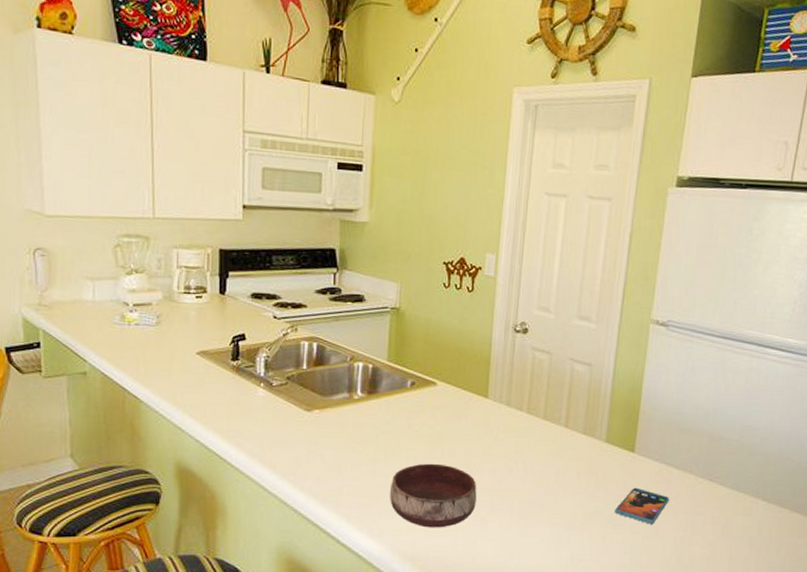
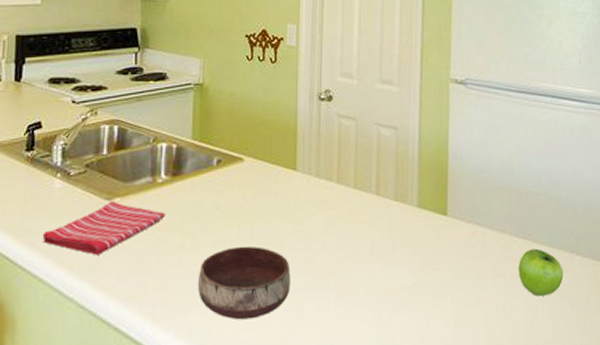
dish towel: none [248,412,360,459] -> present [42,200,165,255]
smartphone: present [615,487,669,524] -> none [434,253,486,292]
fruit: none [700,490,747,535] -> present [518,248,564,296]

